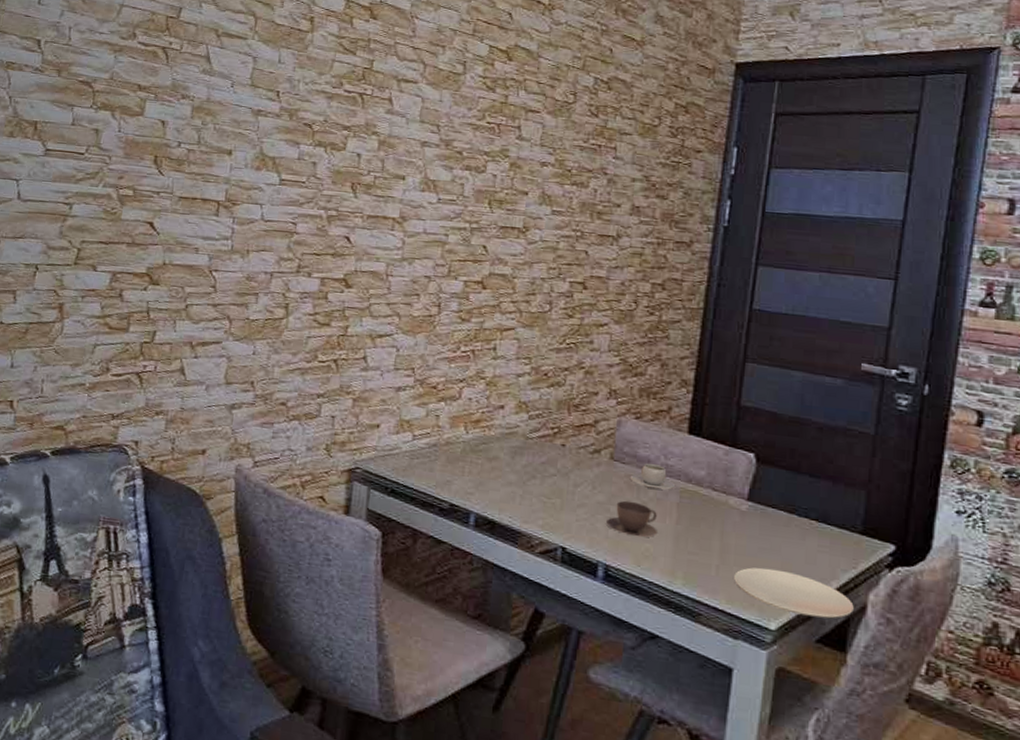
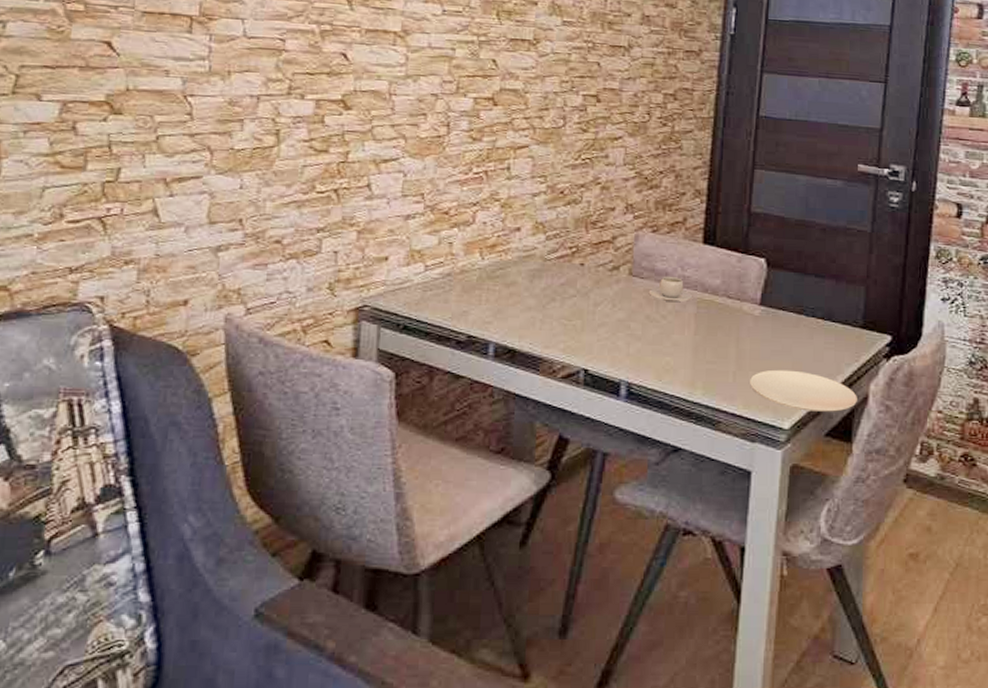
teacup: present [606,500,657,537] -> none [627,315,677,352]

